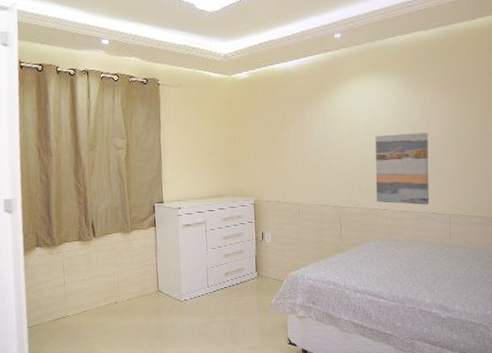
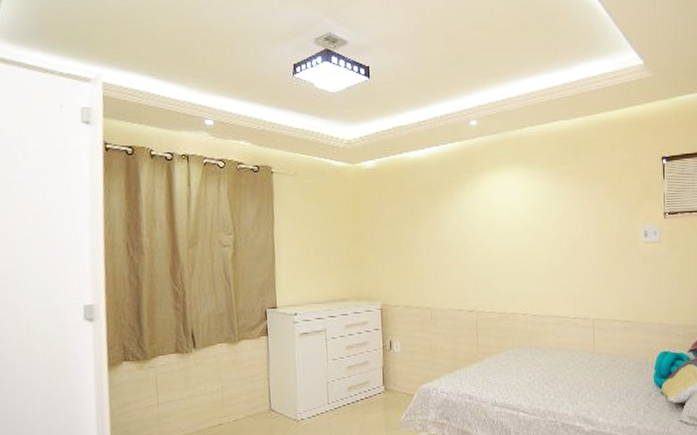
wall art: present [375,132,429,205] -> none [514,230,572,309]

